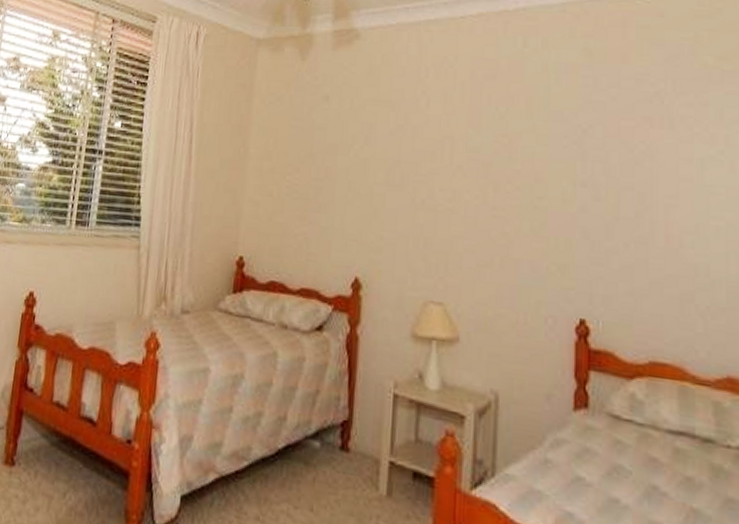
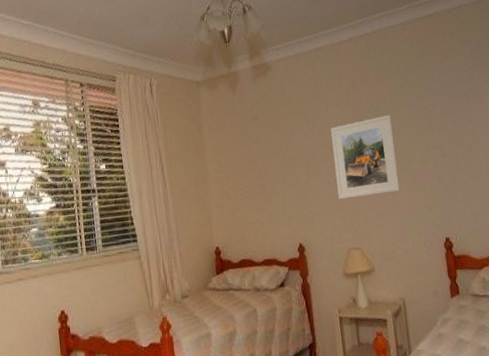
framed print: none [423,126,524,236] -> present [330,115,400,200]

